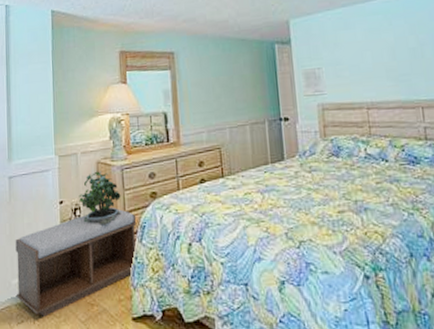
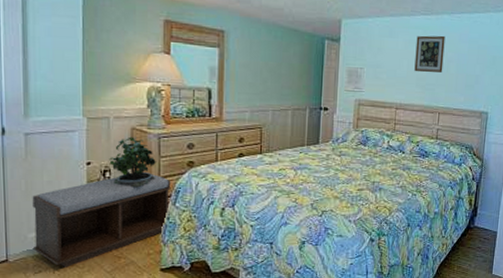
picture frame: none [376,16,417,63] -> present [414,35,445,73]

